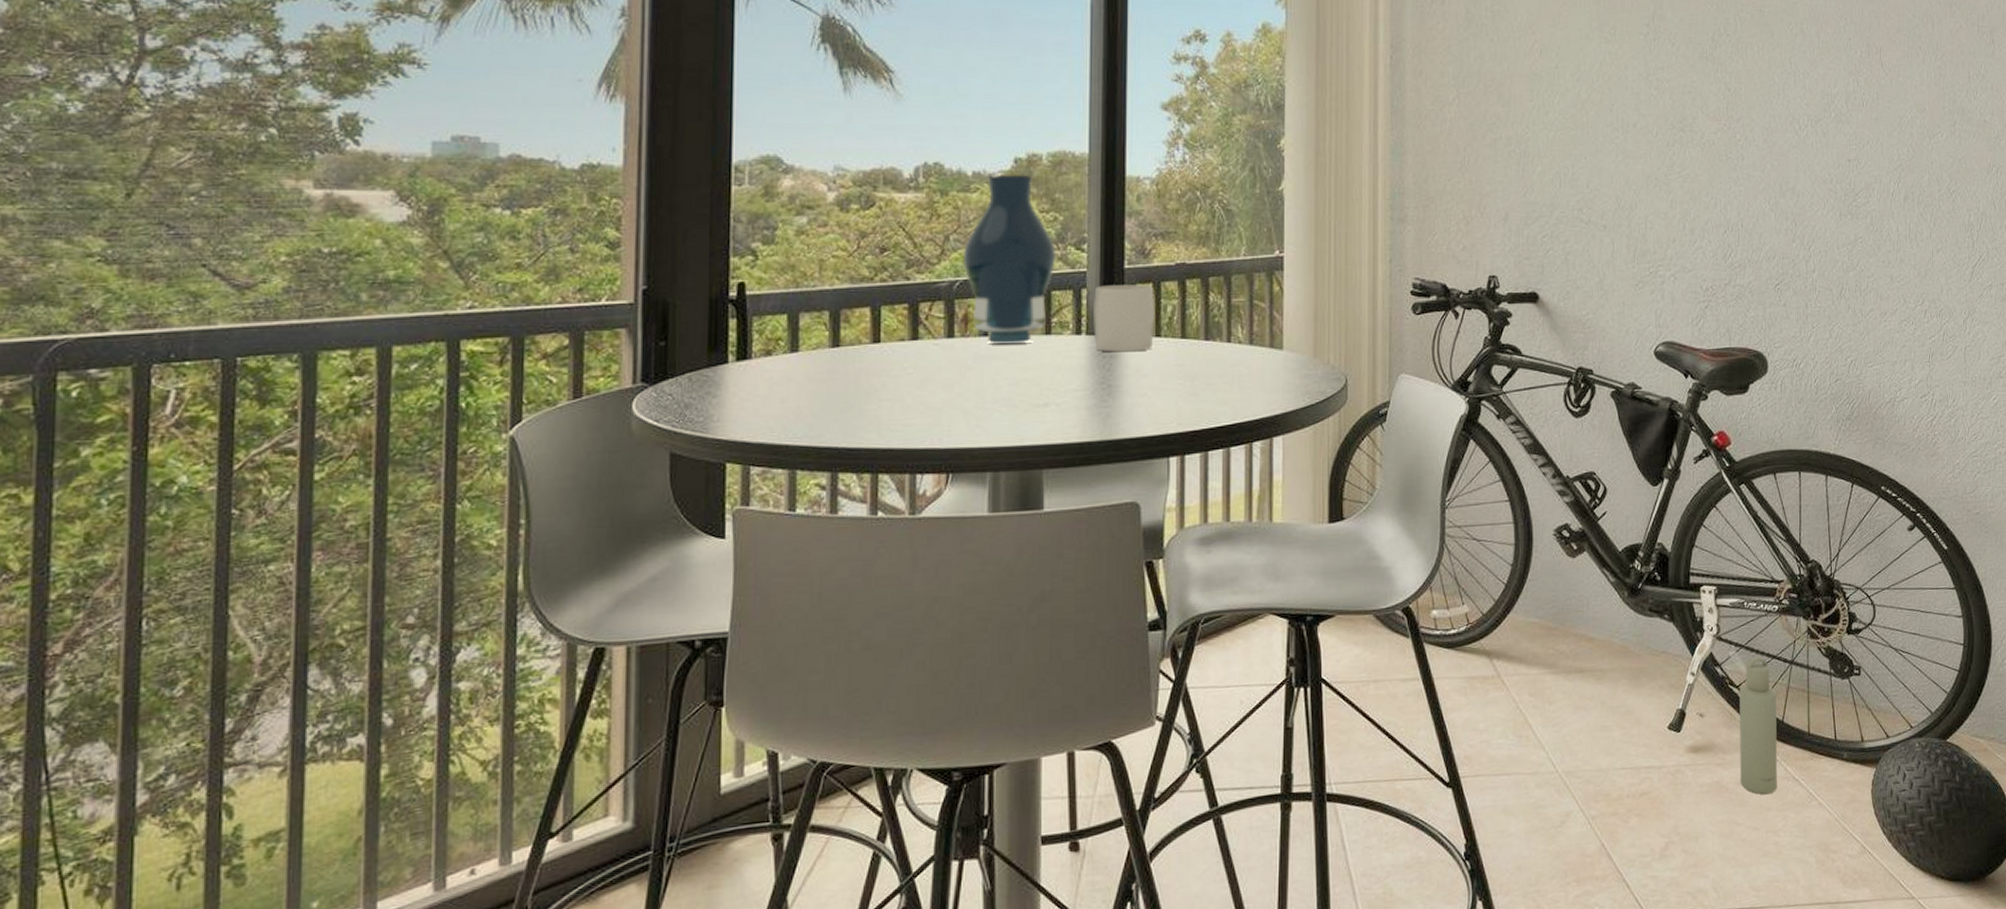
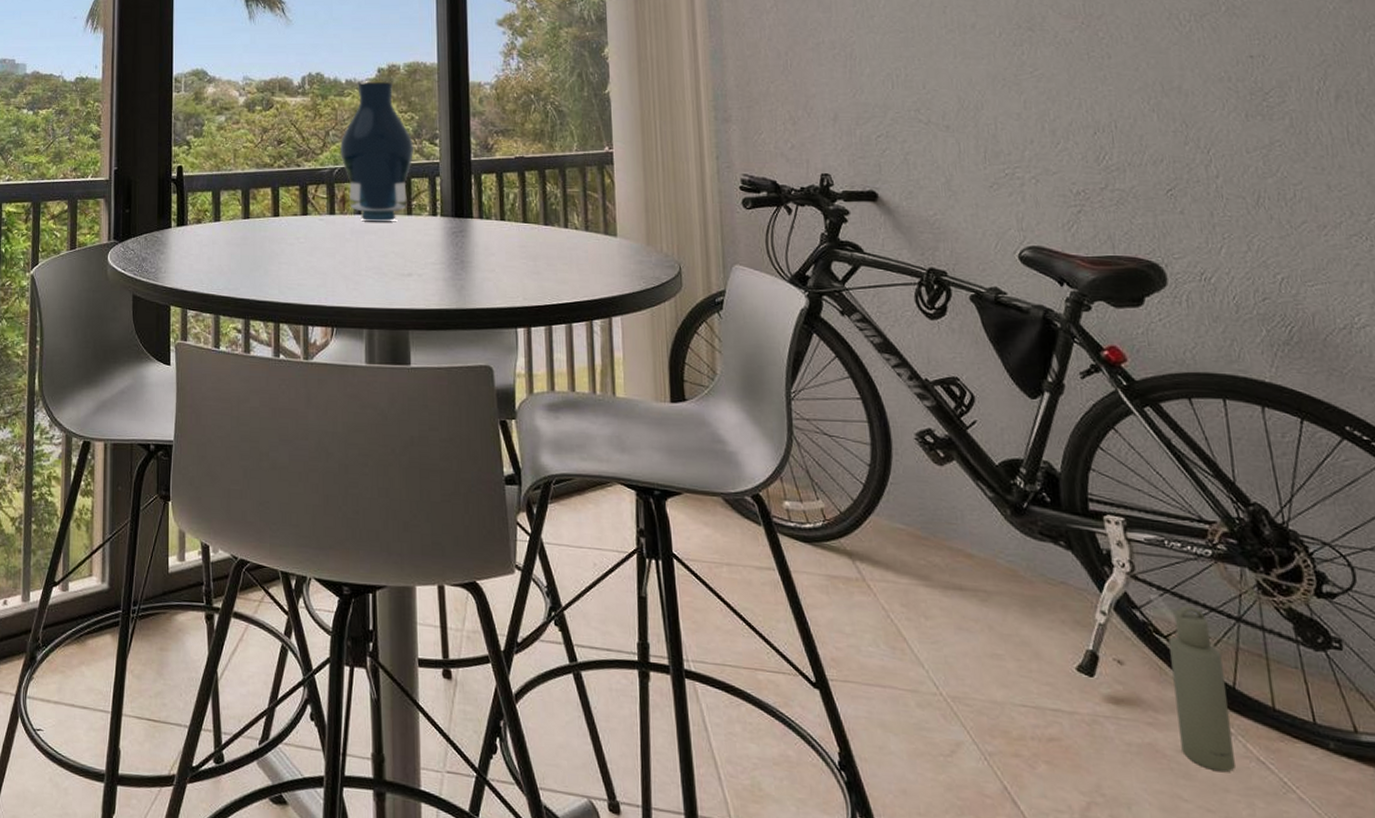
mug: present [1094,285,1154,353] -> none [446,174,499,233]

